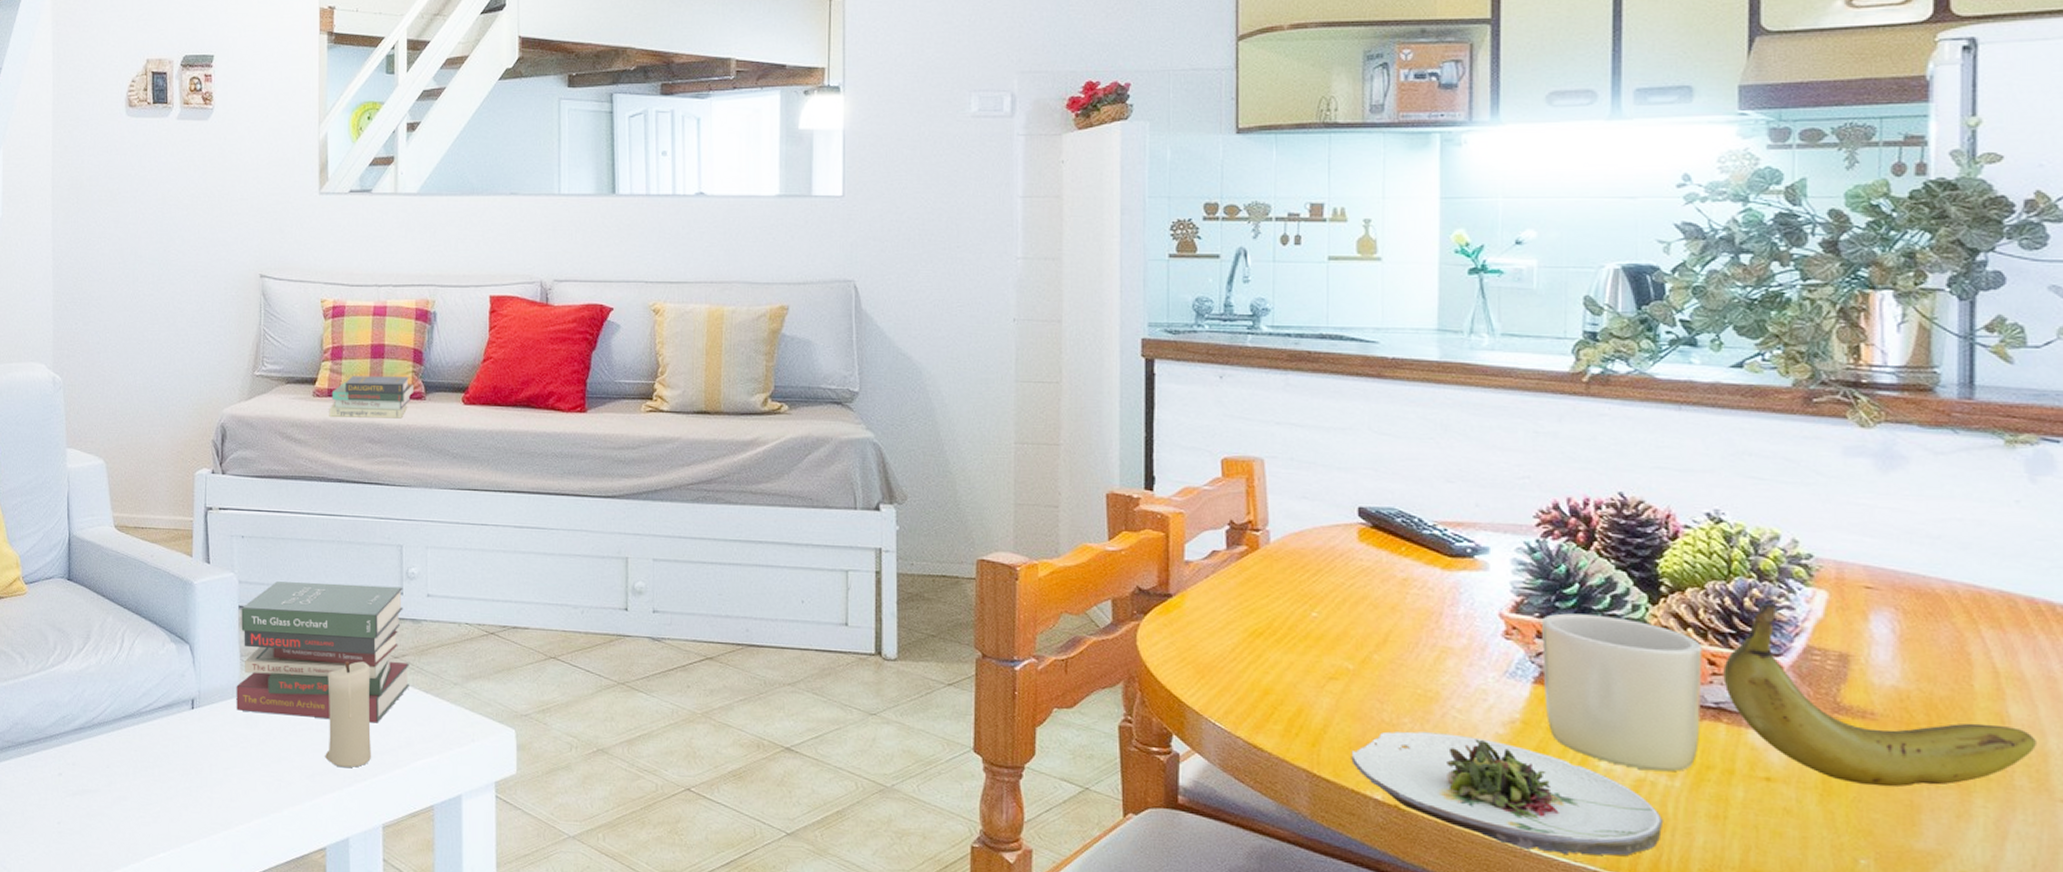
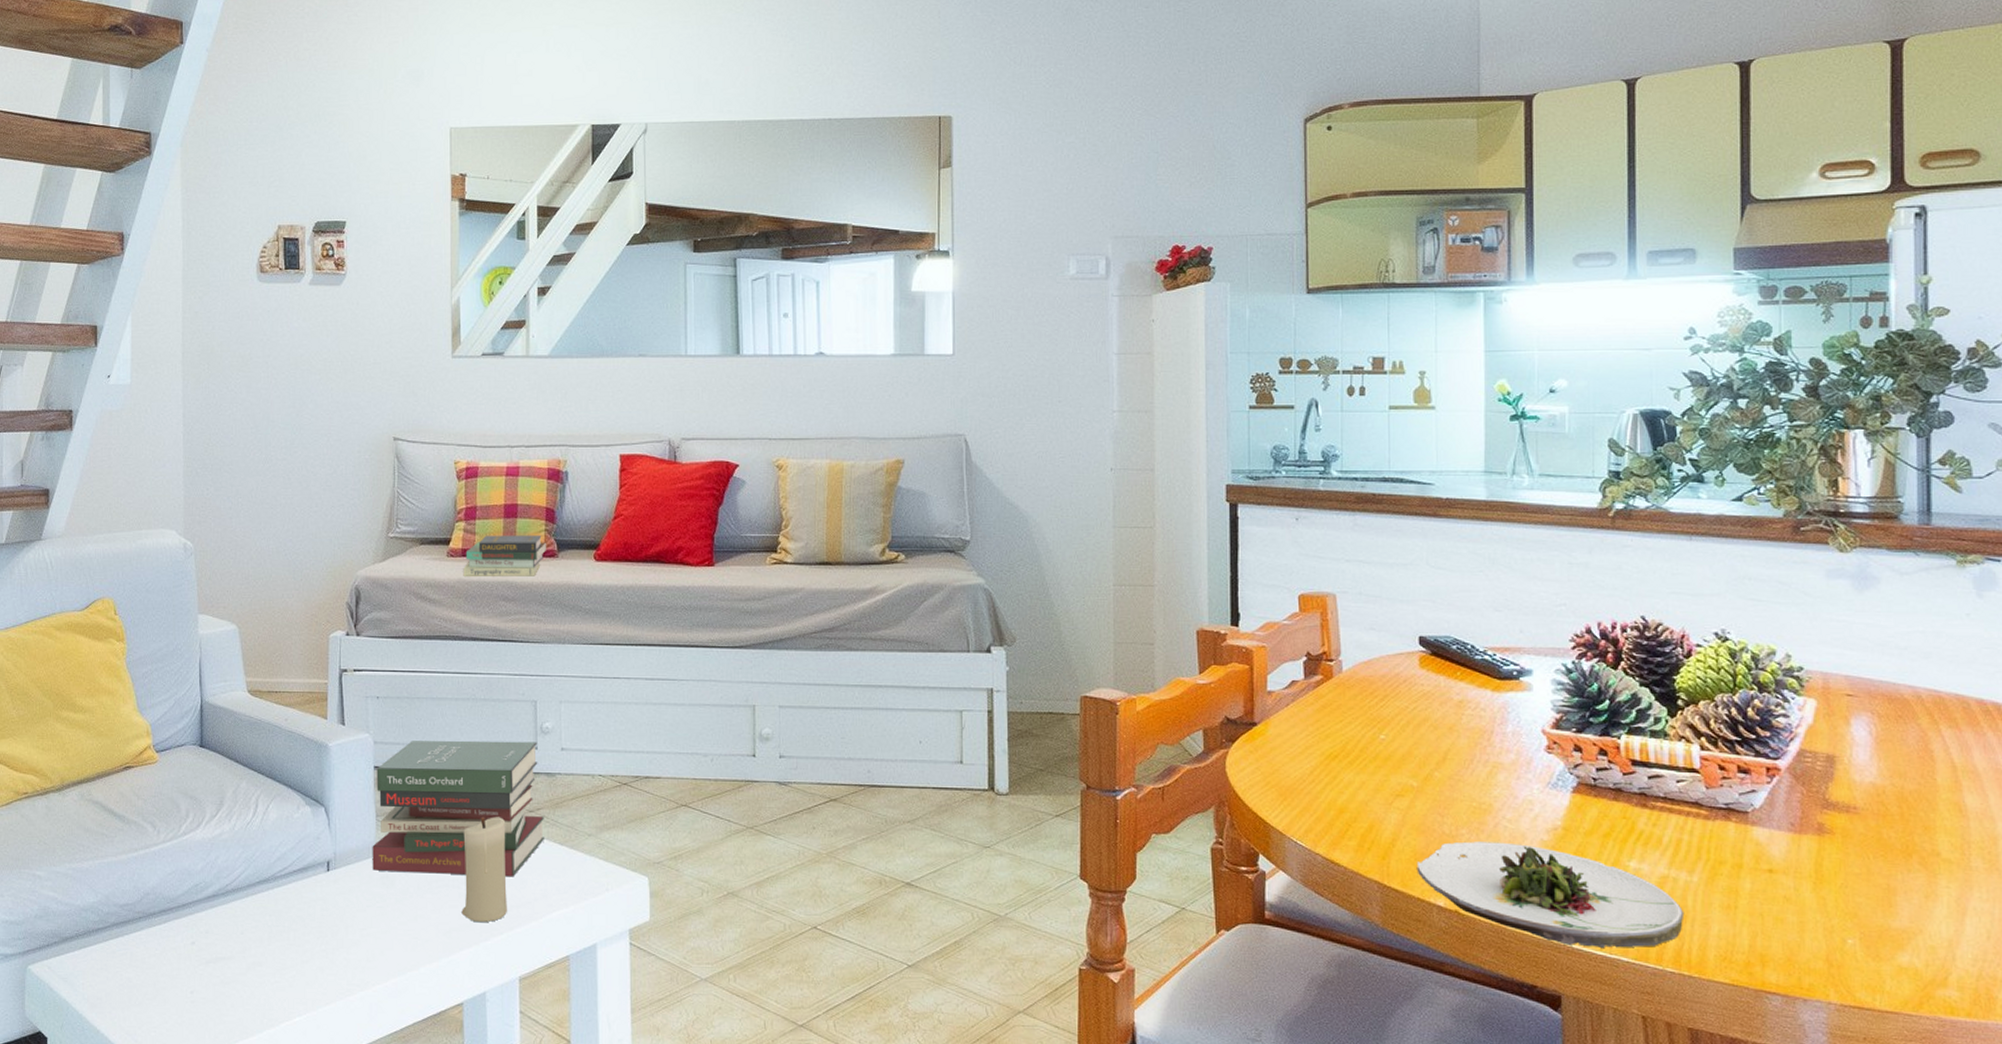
mug: present [1542,613,1702,772] -> none [1579,727,1714,869]
fruit: present [1723,603,2036,787] -> none [1731,713,1988,873]

